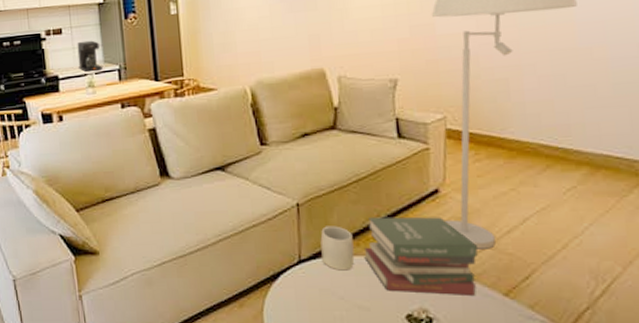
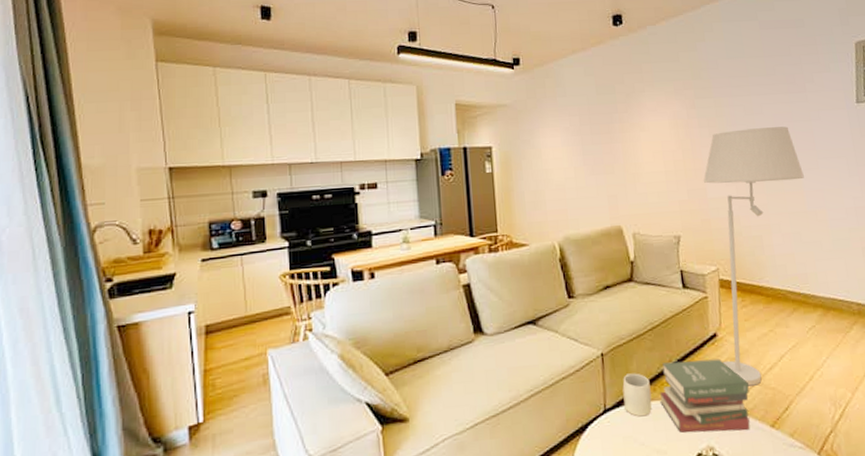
coffee maker: present [77,40,103,73] -> none [392,195,418,228]

